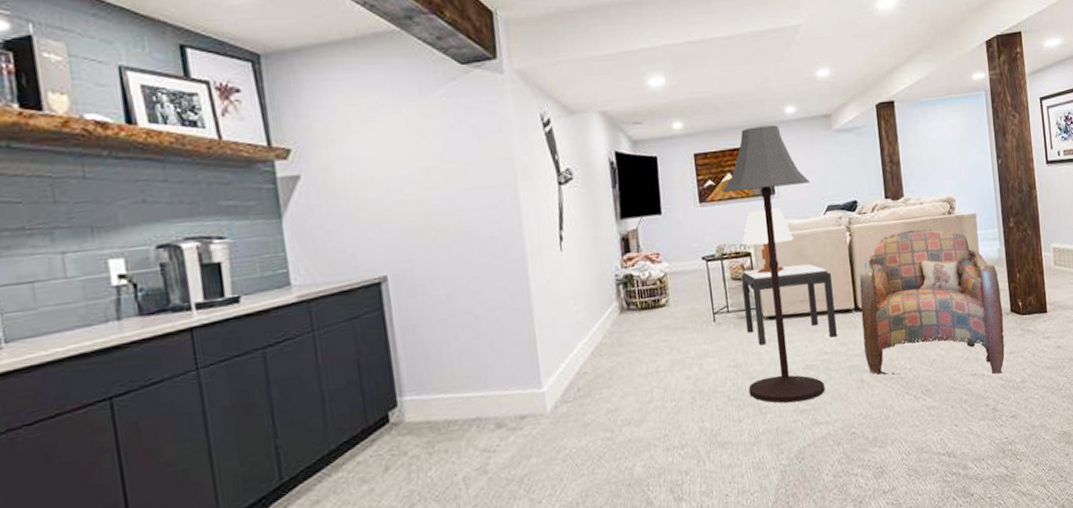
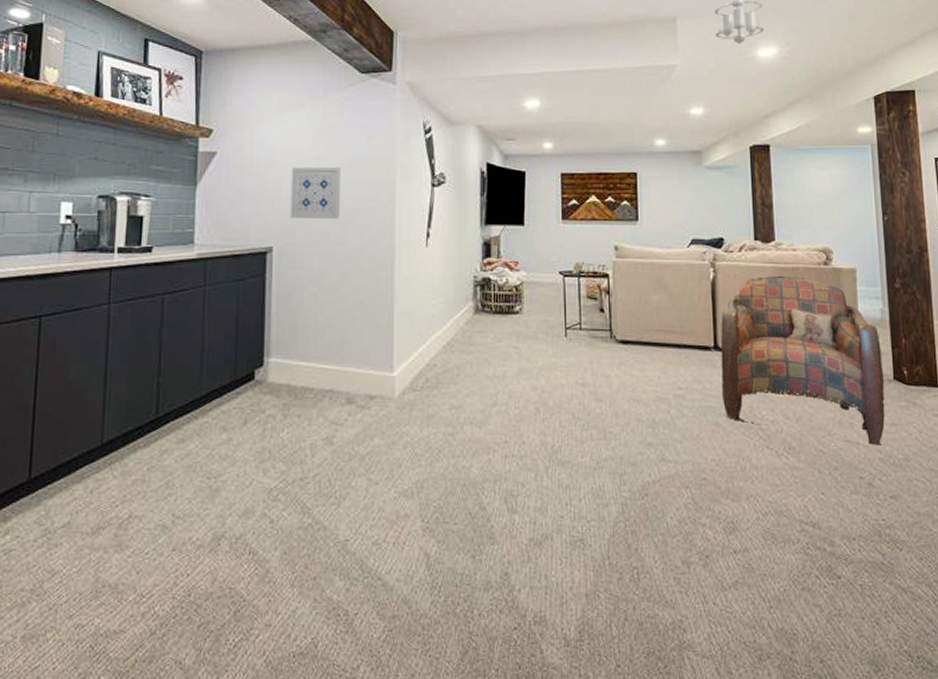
wall art: none [395,176,460,240] -> present [290,167,342,220]
floor lamp: present [722,125,825,403] -> none [586,155,676,433]
side table: present [741,264,837,346] -> none [597,291,693,373]
table lamp: present [742,208,794,274] -> none [601,234,654,298]

